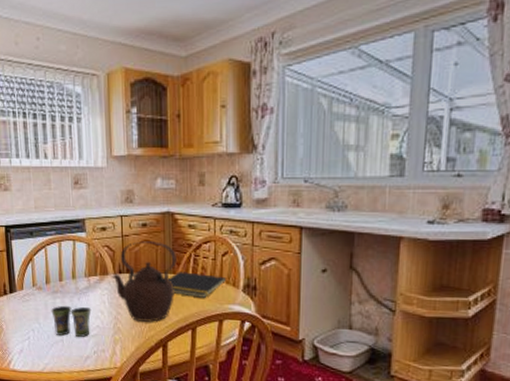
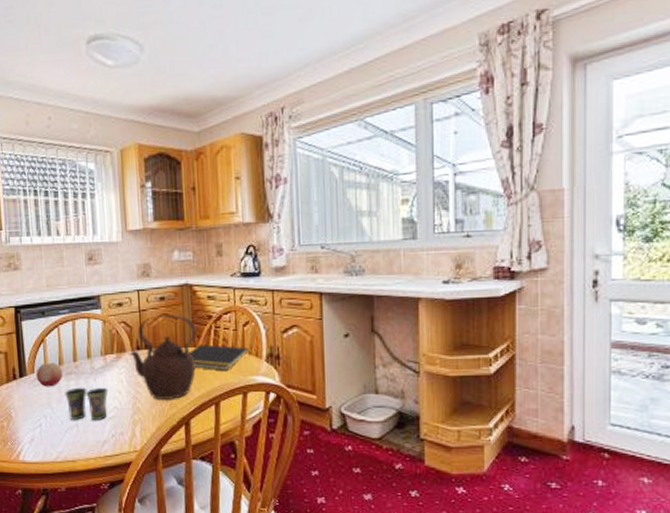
fruit: none [25,280,50,304] -> present [36,362,63,387]

